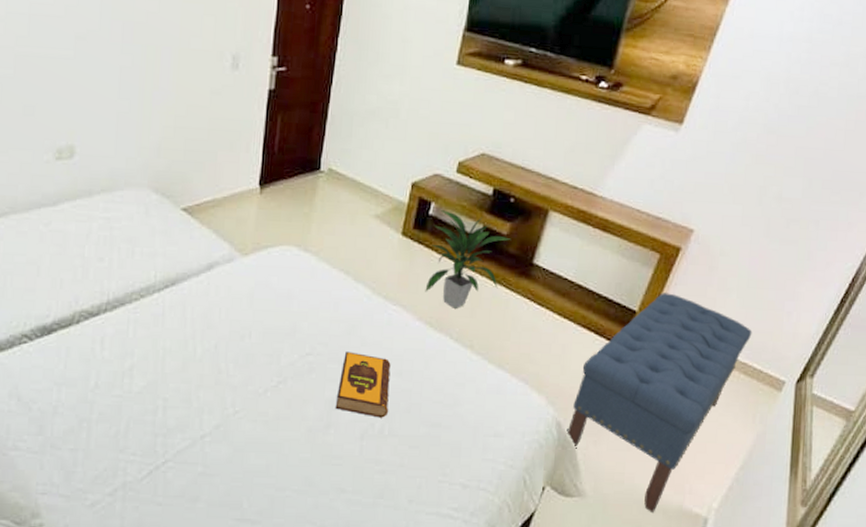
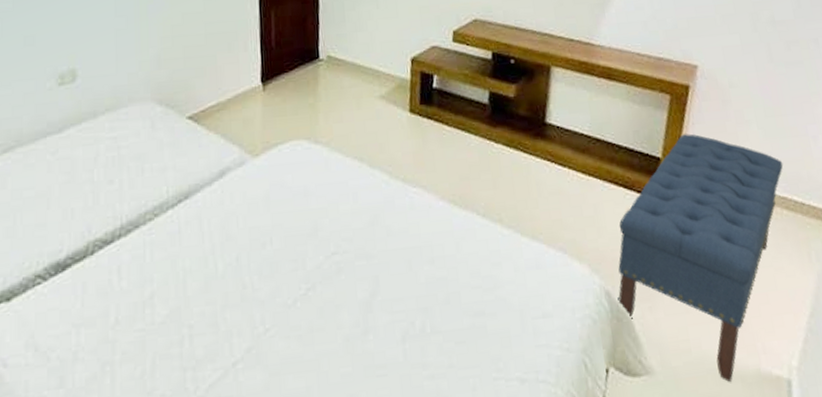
hardback book: present [335,351,391,418] -> none [370,244,427,315]
indoor plant: present [425,209,512,308] -> none [440,80,520,182]

